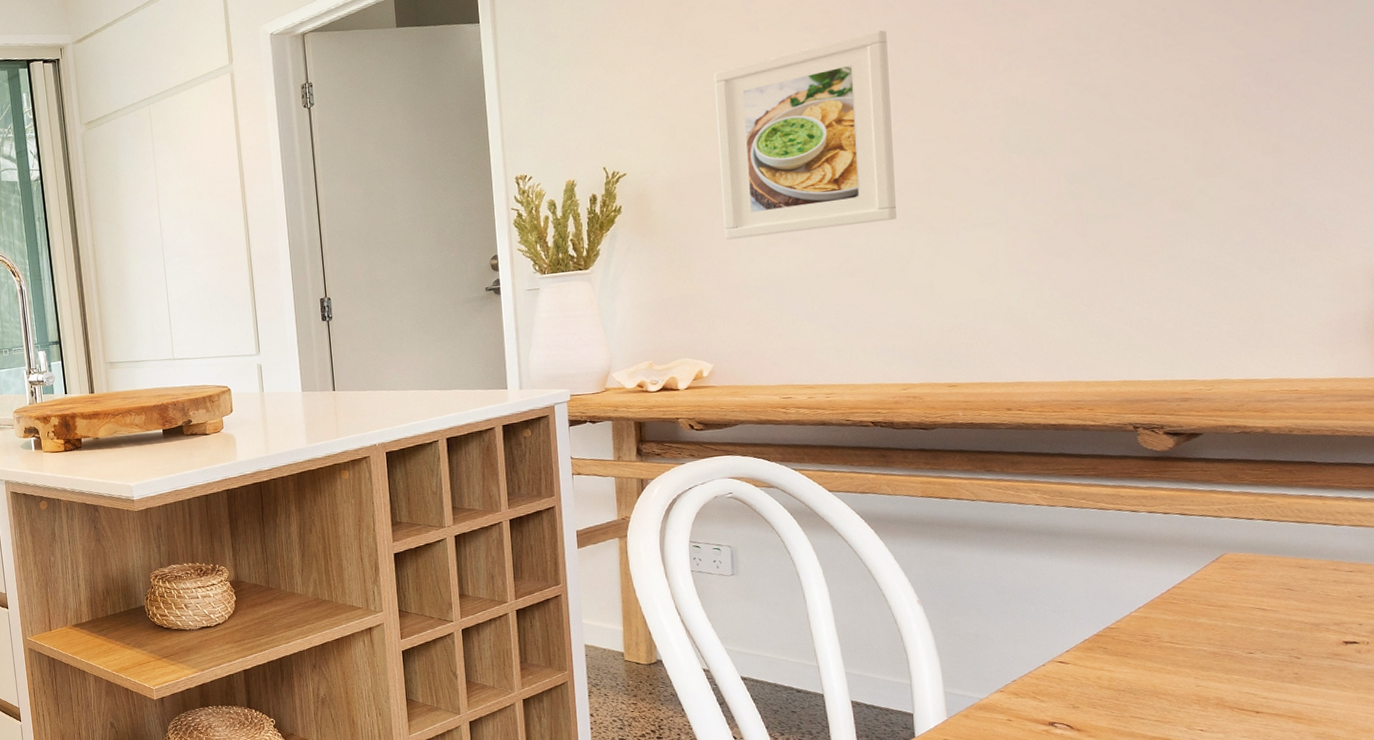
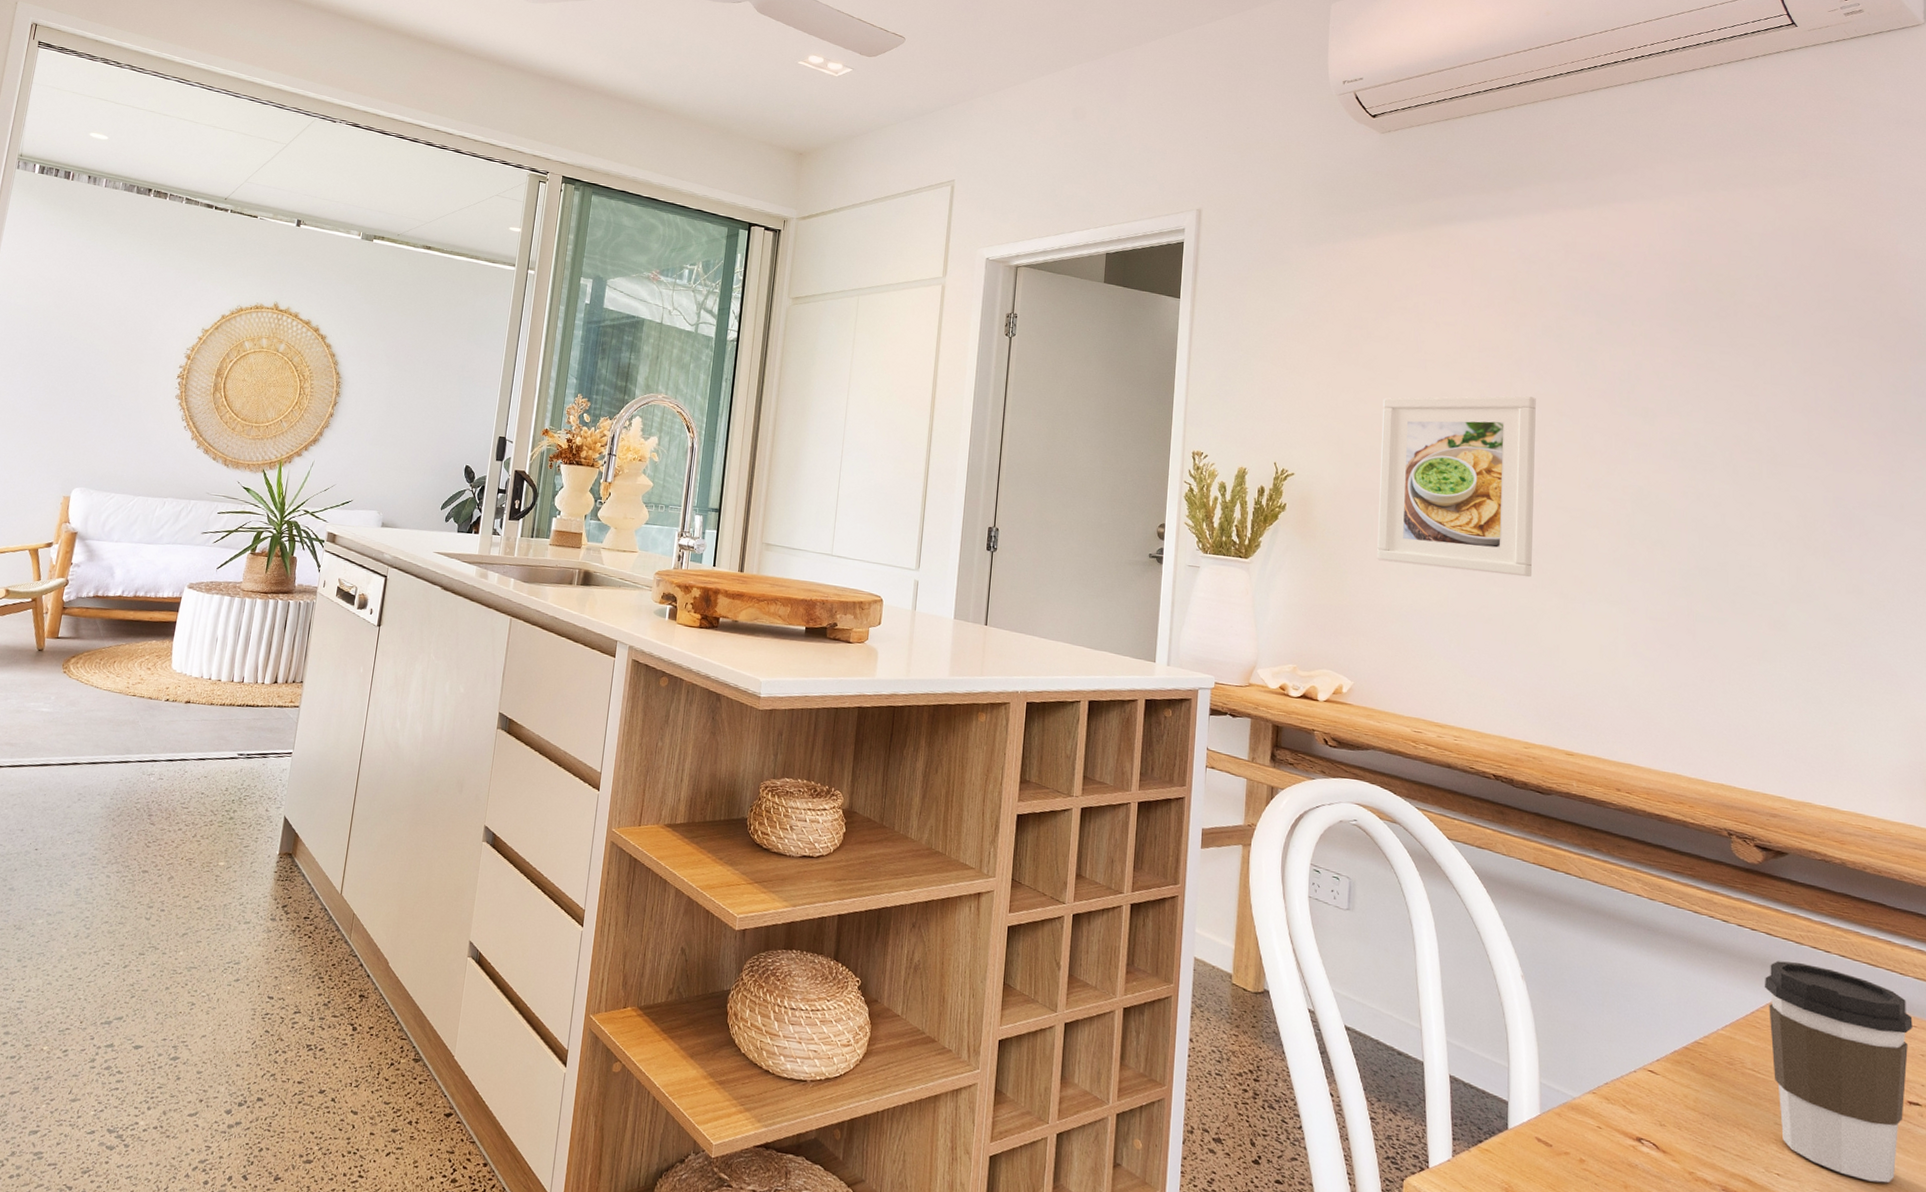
coffee cup: none [1181,534,1348,721] -> present [1765,960,1913,1183]

